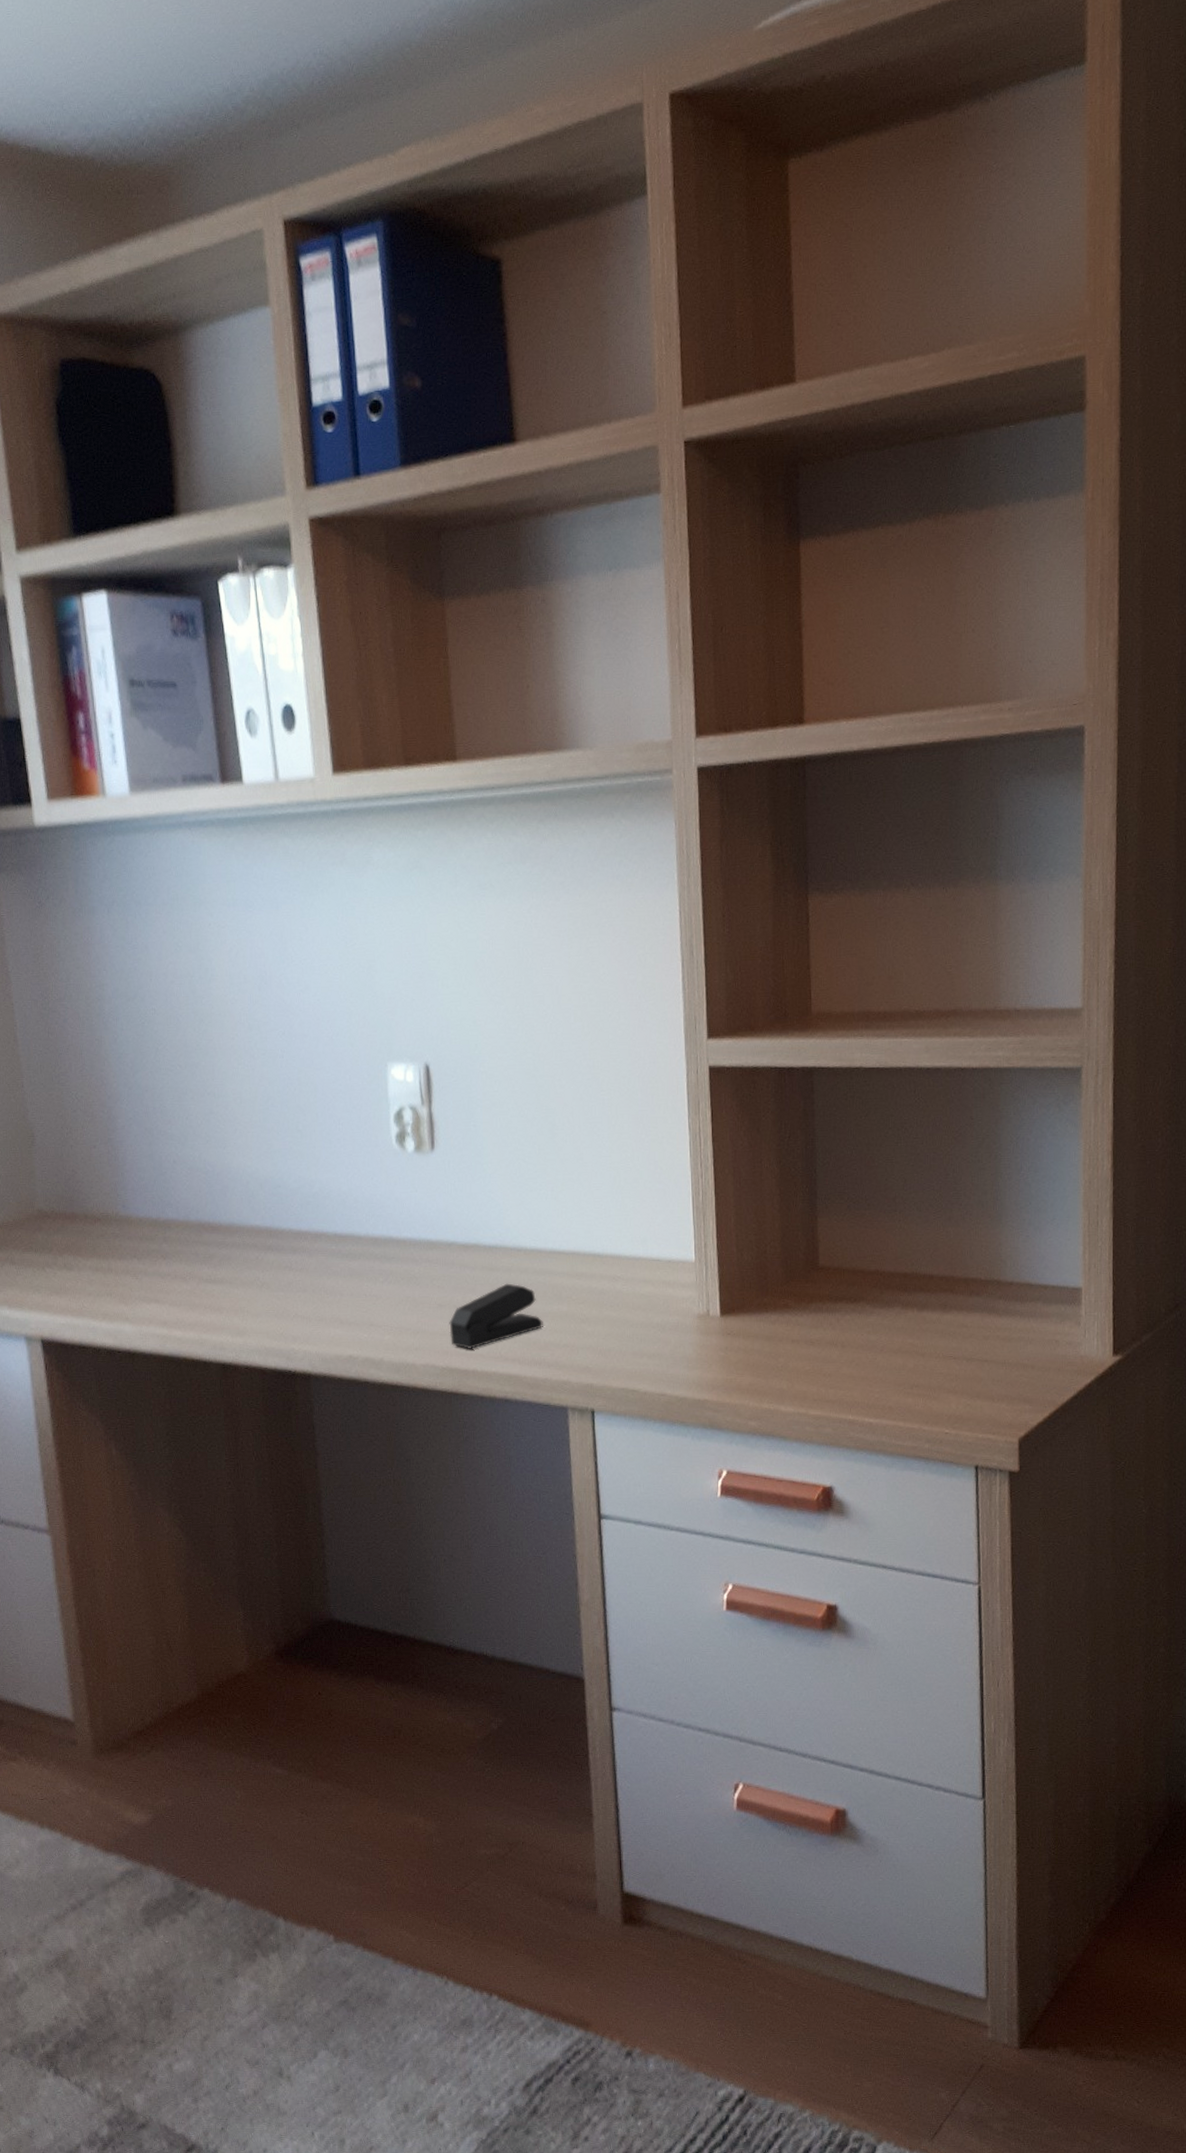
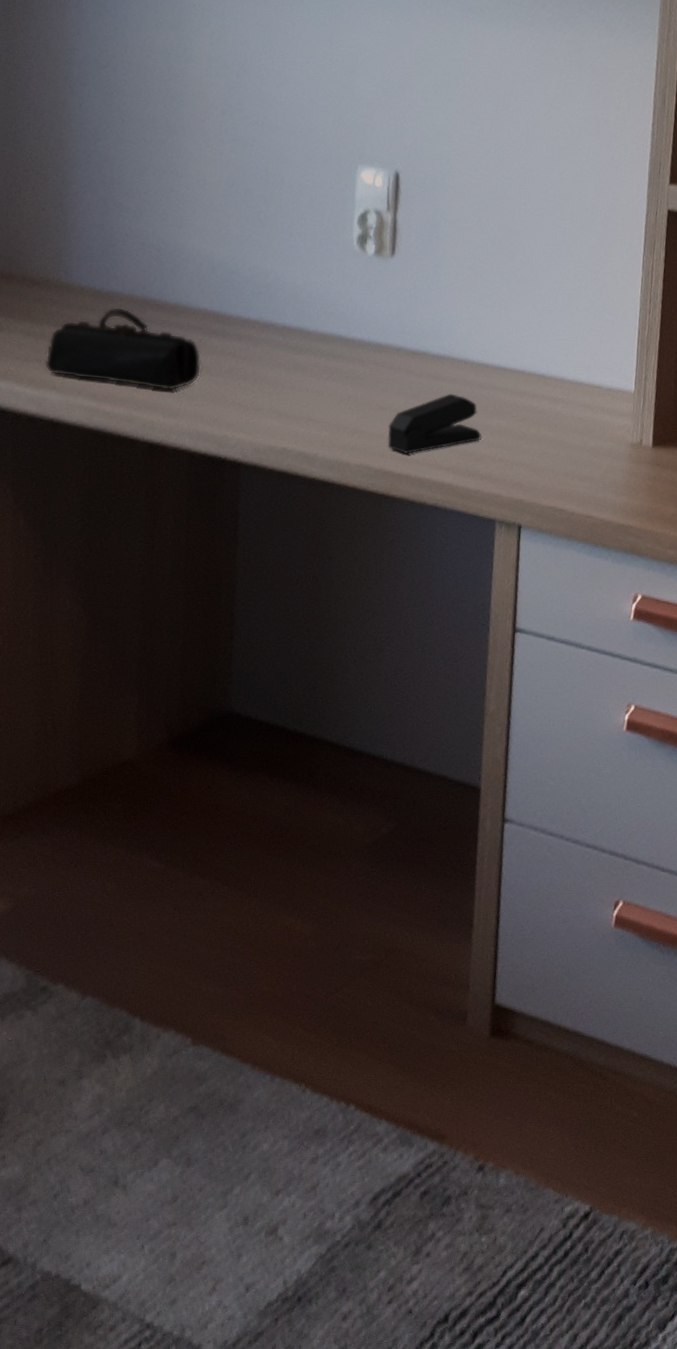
pencil case: none [115,1234,261,1311] -> present [45,307,201,391]

